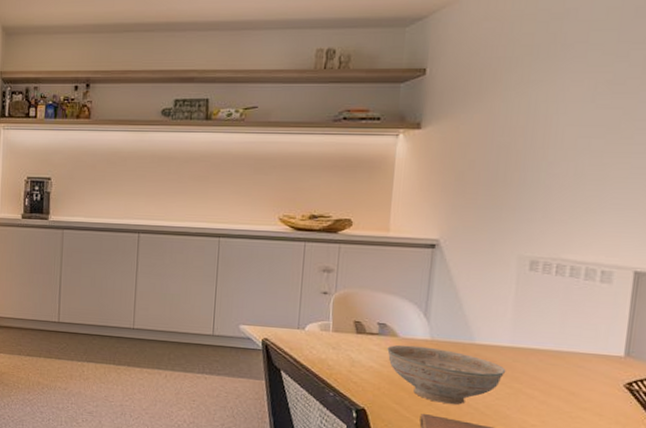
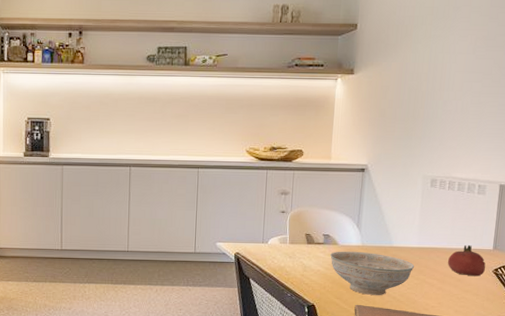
fruit: none [554,347,613,391] -> present [447,244,486,277]

